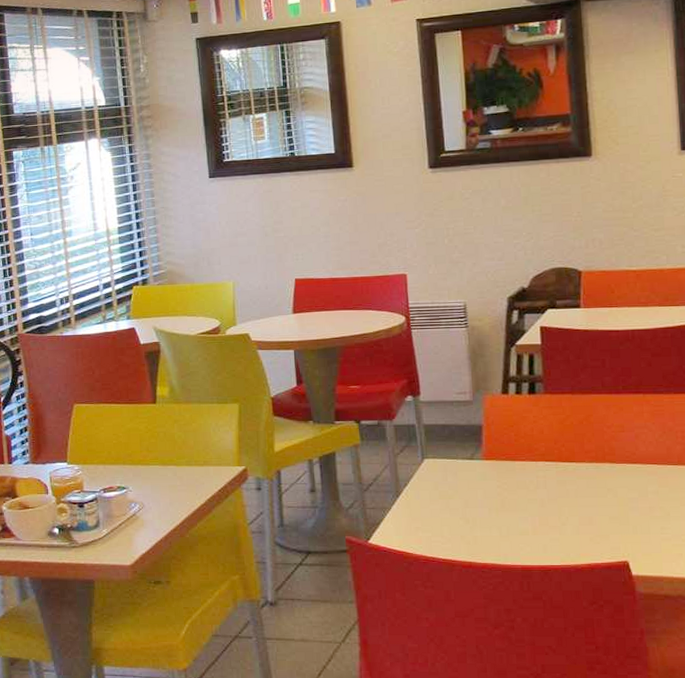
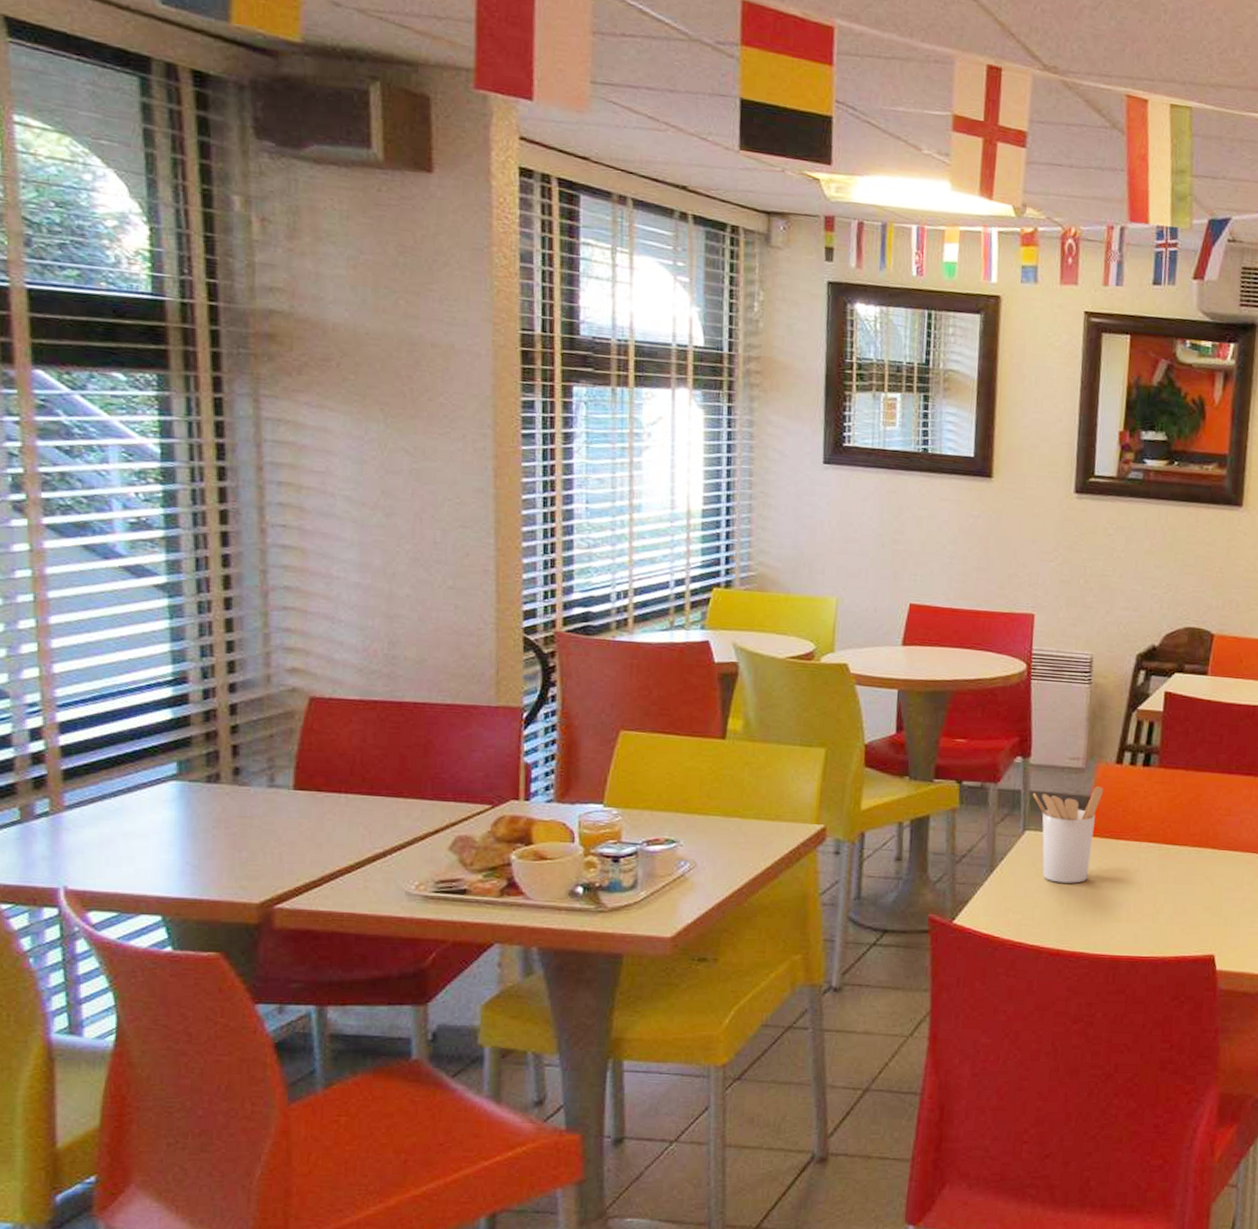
utensil holder: none [427,415,494,503] -> present [1033,785,1104,884]

